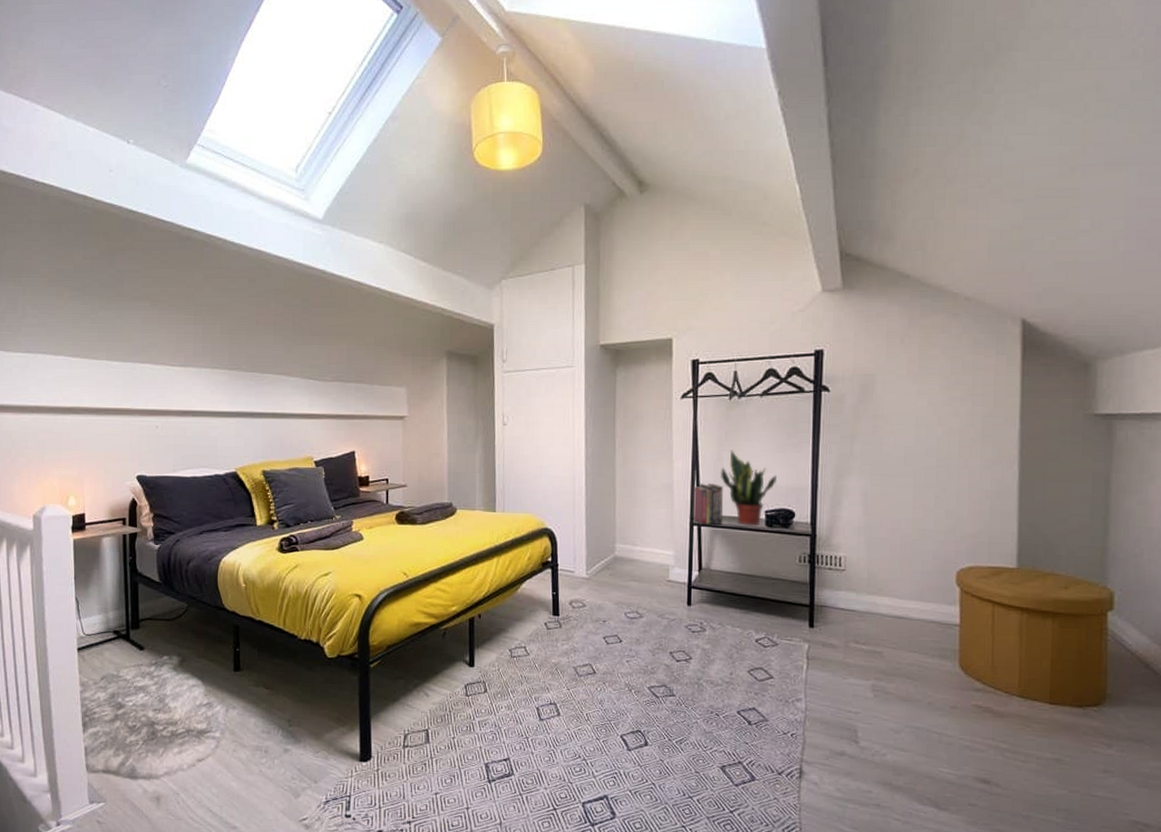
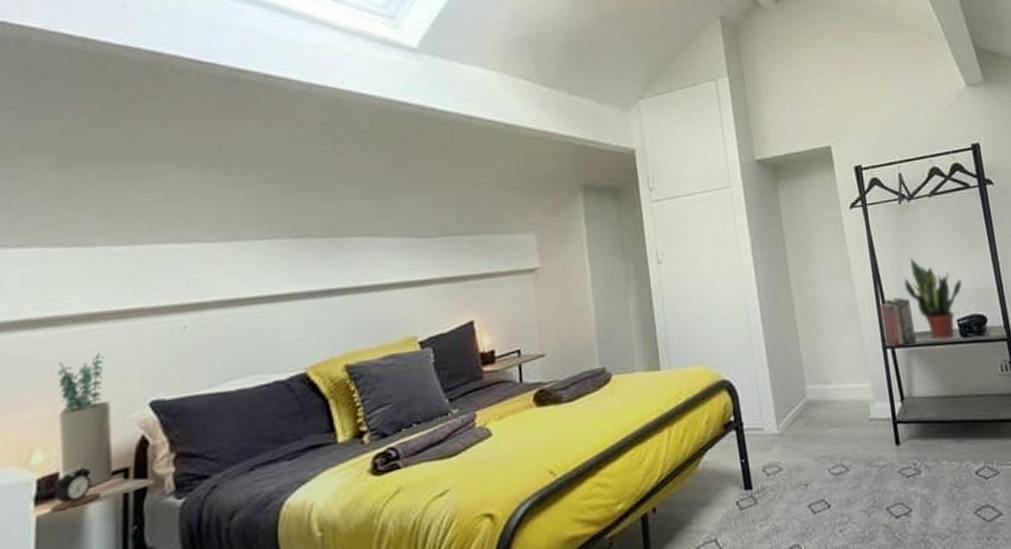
vase: none [81,437,117,527] -> present [57,353,114,488]
alarm clock: none [81,512,109,539] -> present [50,466,99,512]

